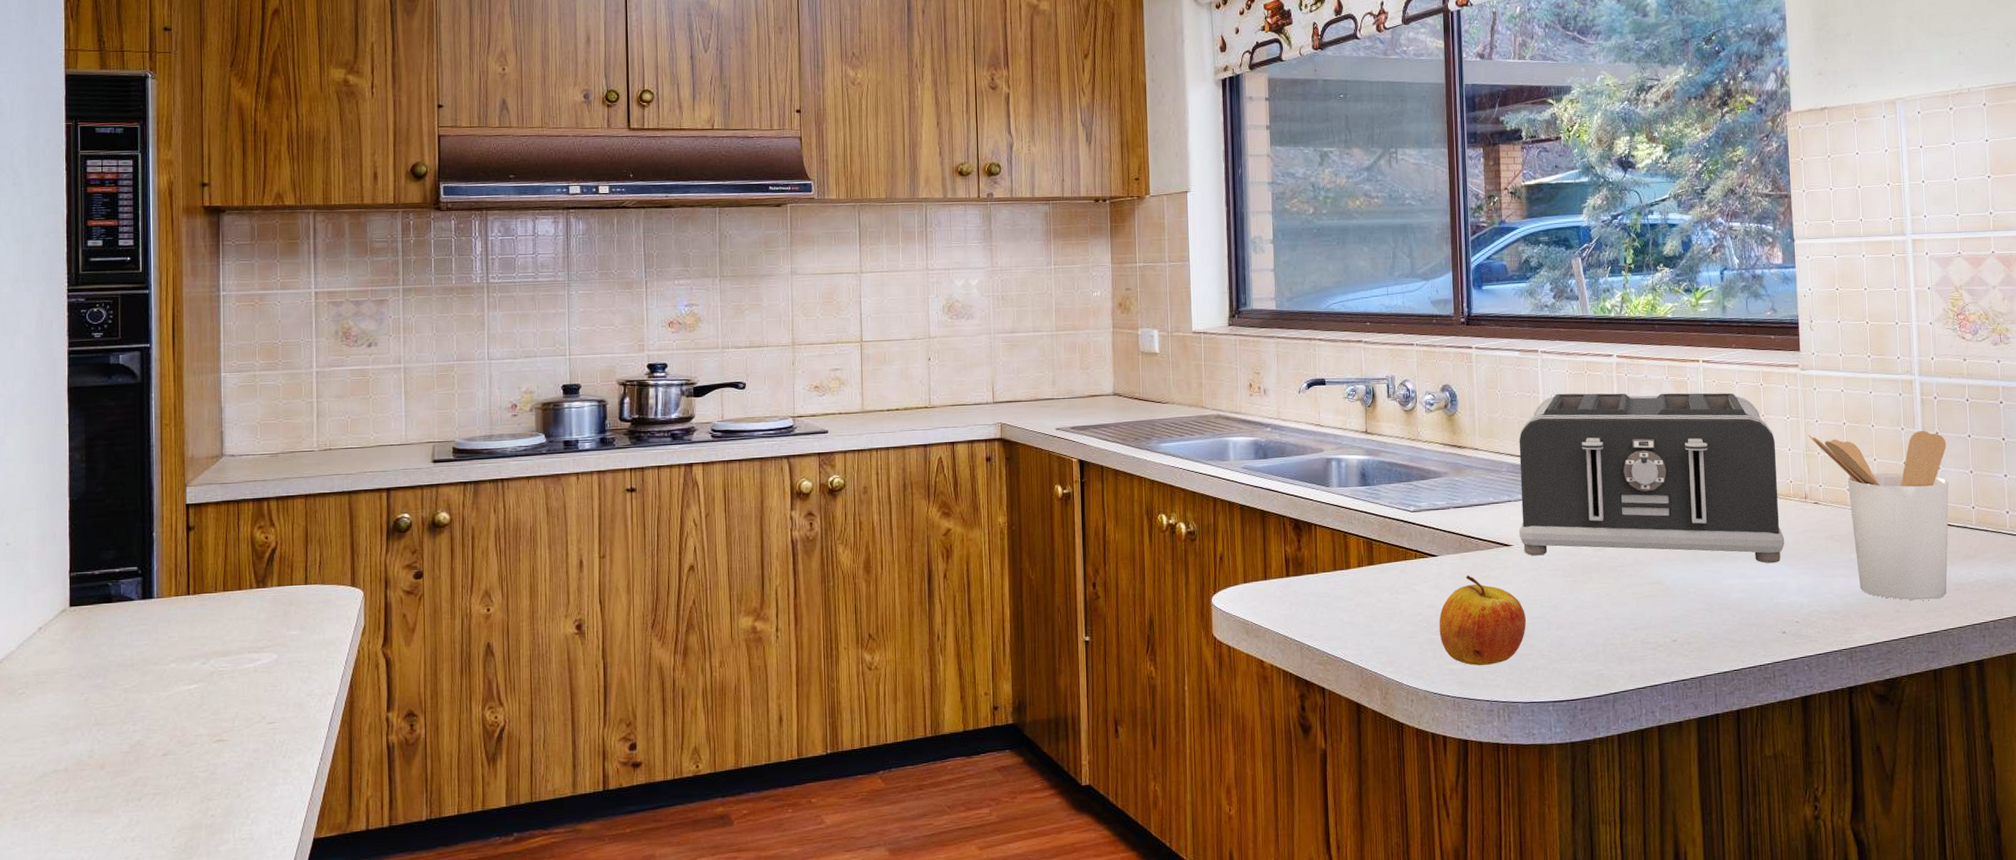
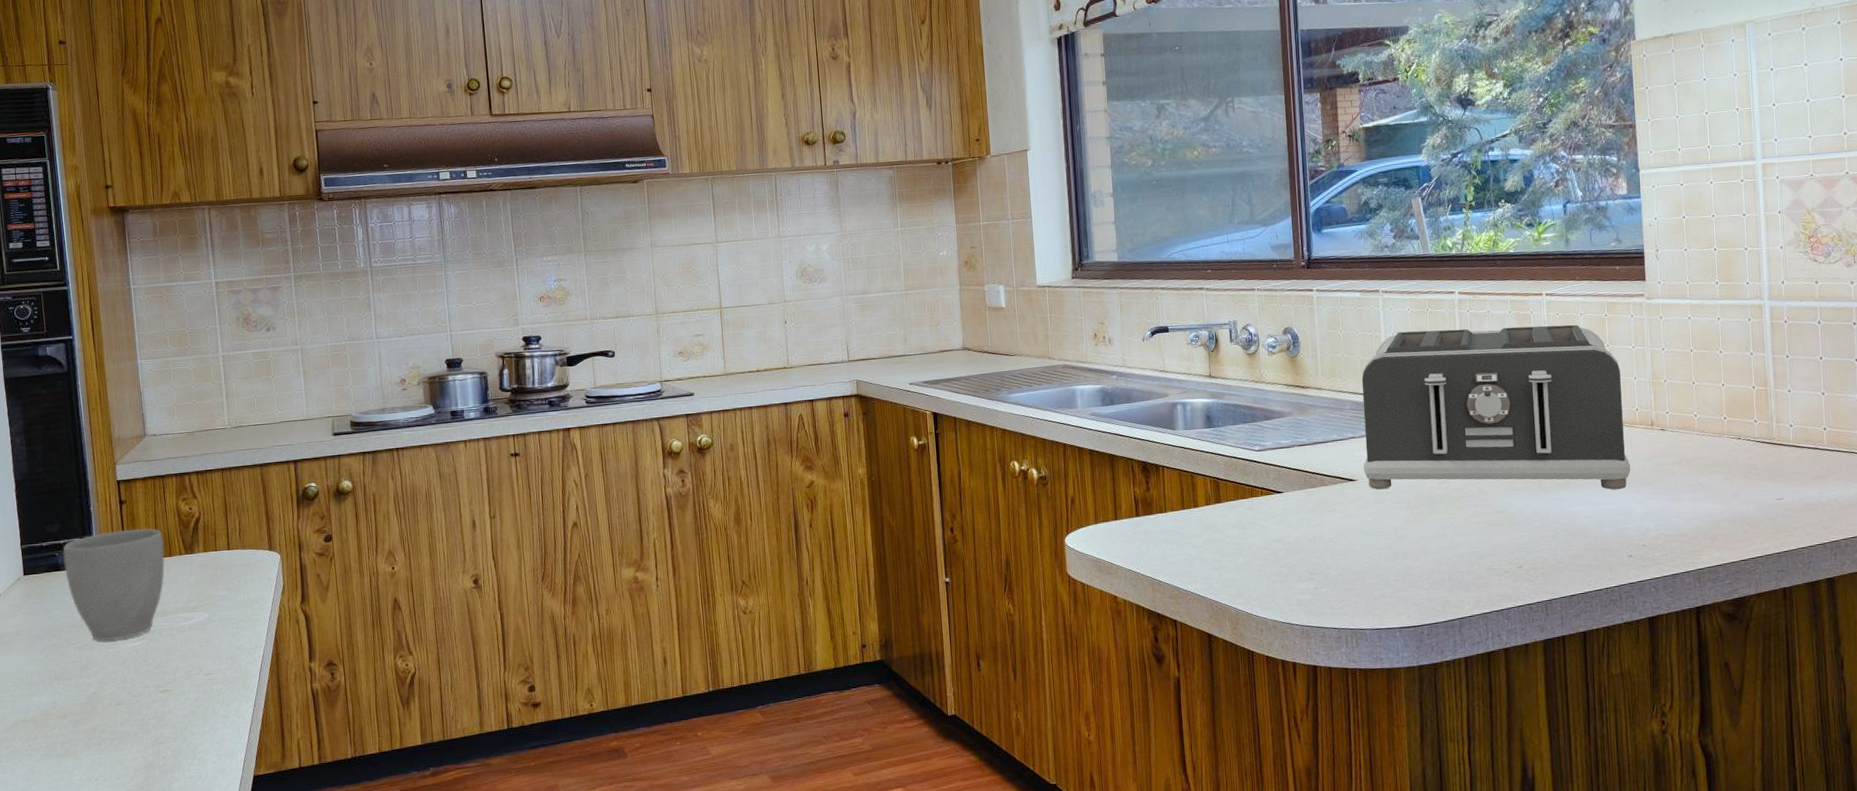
mug: none [117,557,234,683] -> present [63,528,165,642]
apple: present [1439,575,1527,666] -> none [1286,510,1373,596]
utensil holder: present [1807,430,1949,601] -> none [1653,354,1800,522]

